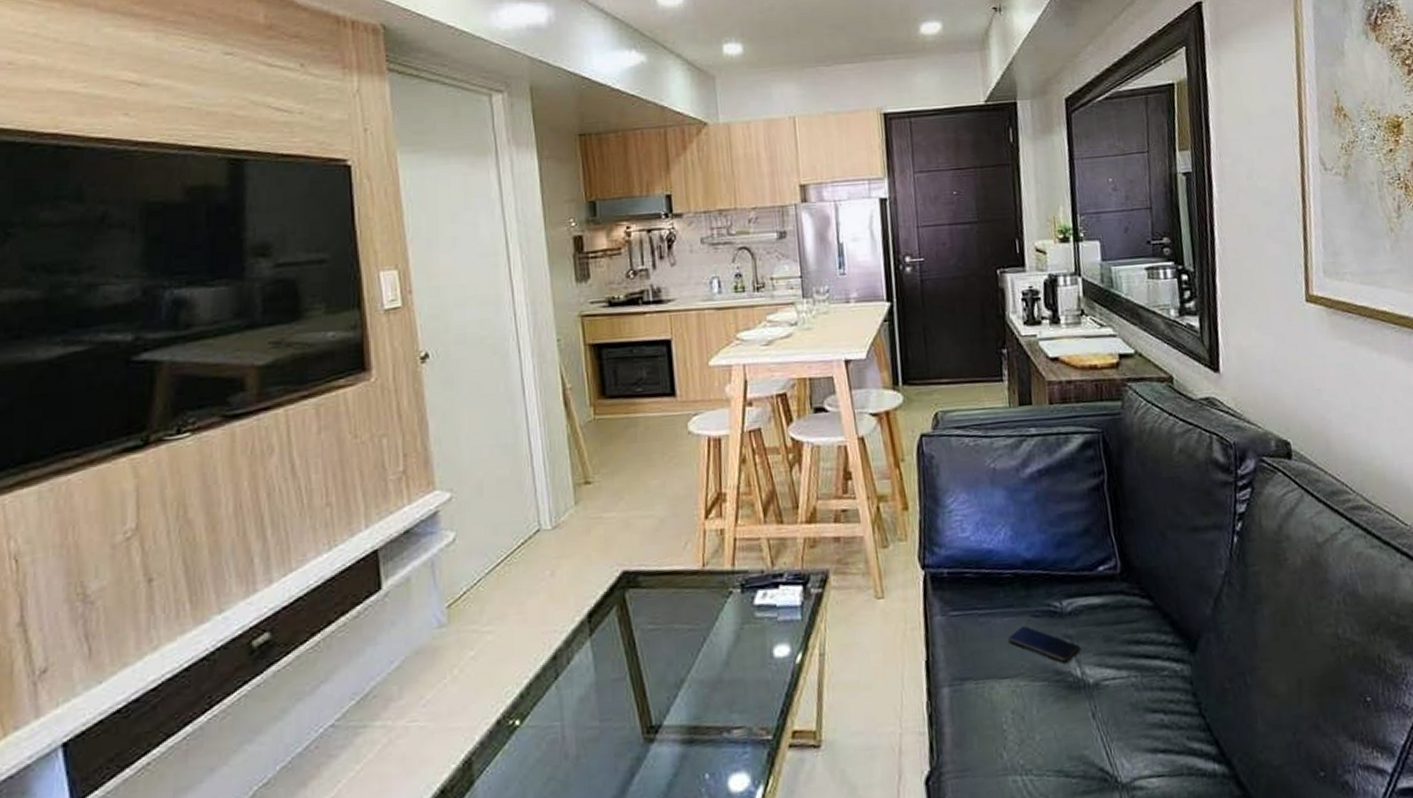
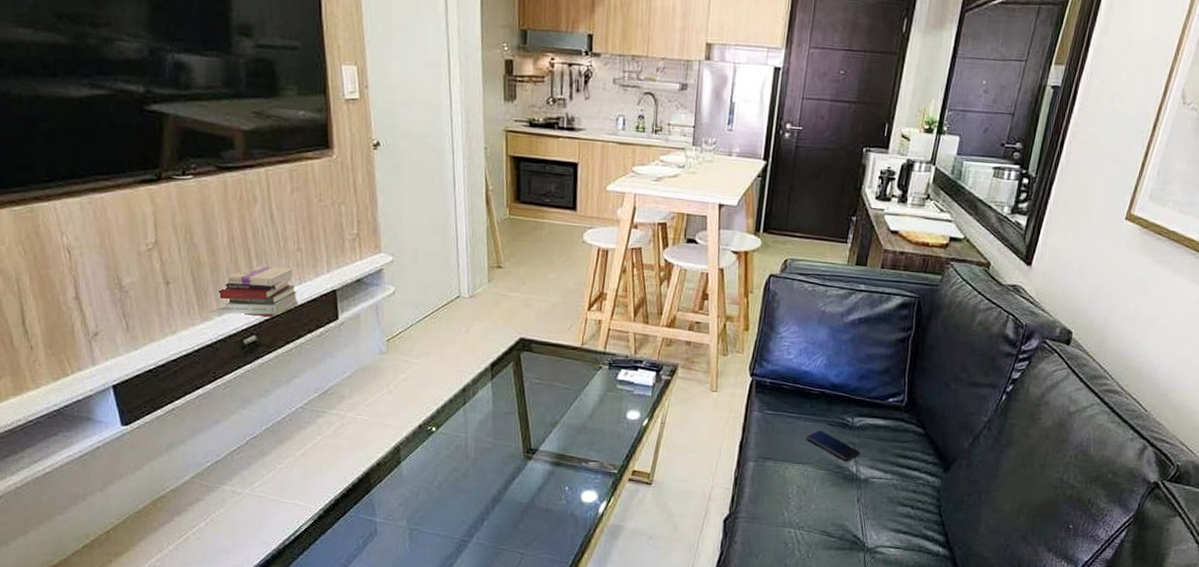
books: none [203,531,328,613] -> present [207,267,299,318]

